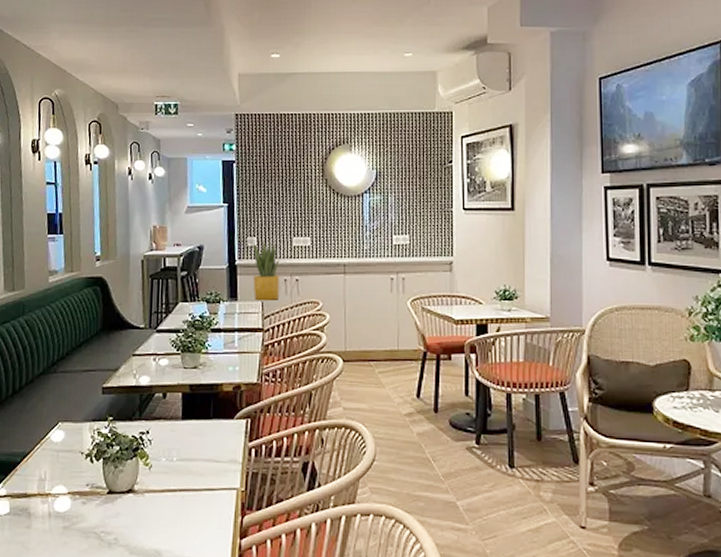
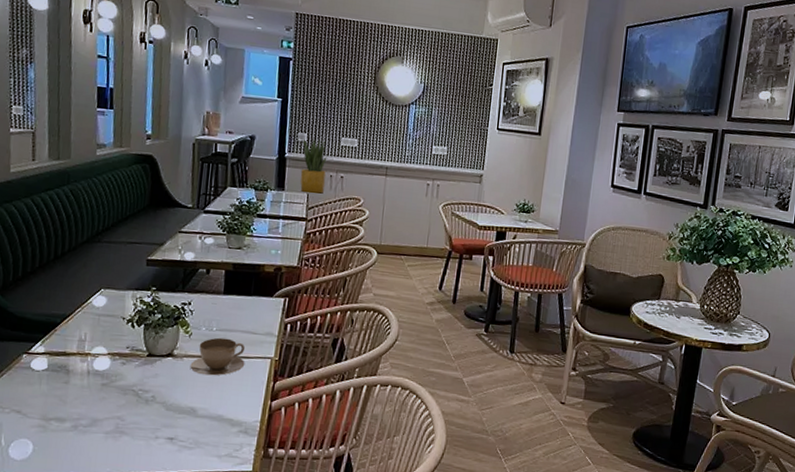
teacup: none [152,468,210,513] -> present [190,337,246,376]

